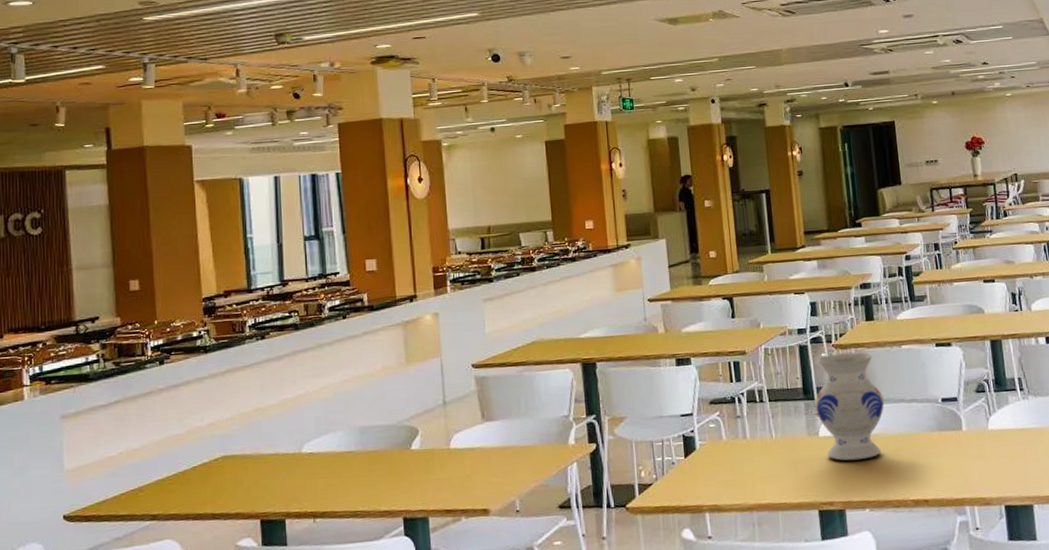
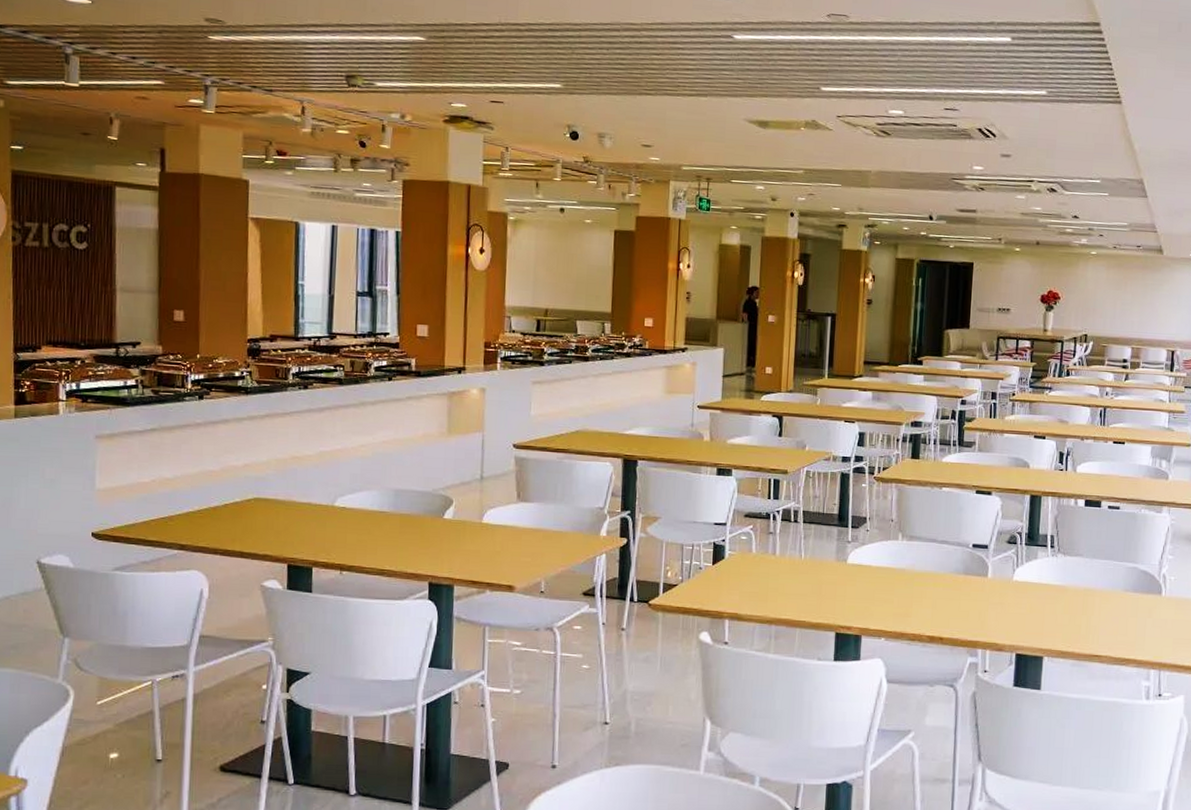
vase: present [814,352,884,461] -> none [847,486,916,591]

